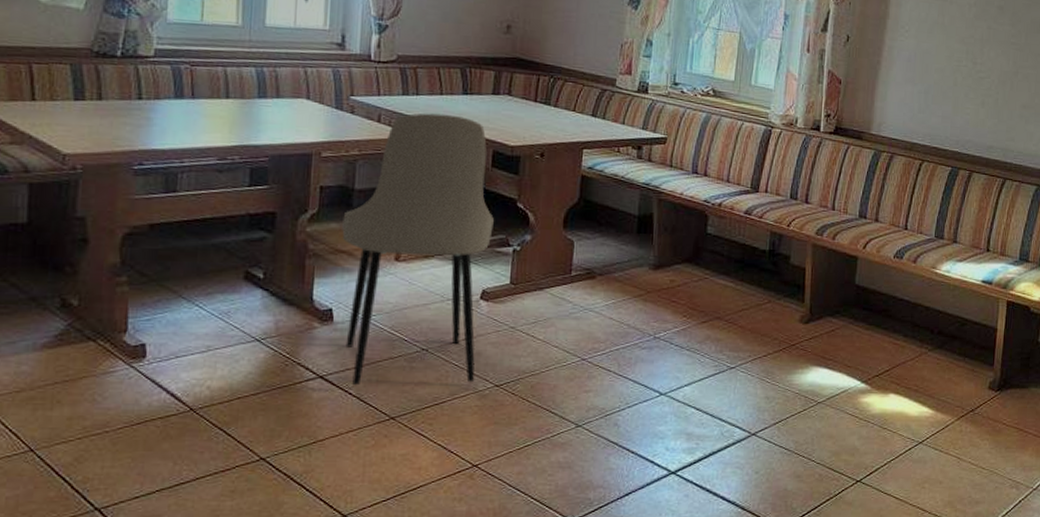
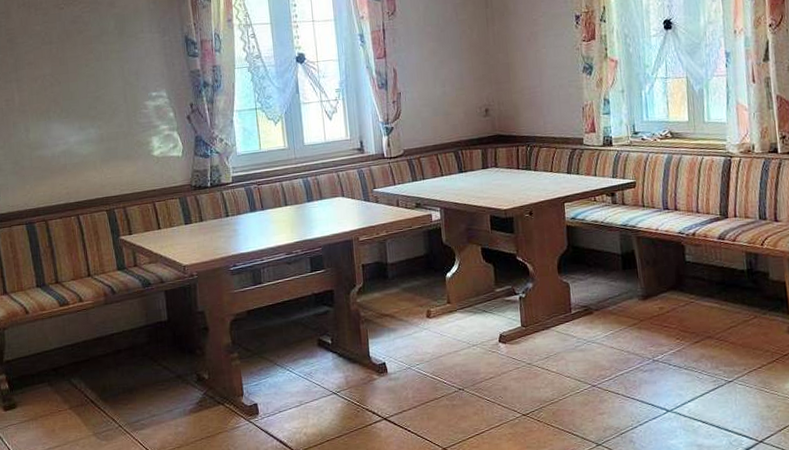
dining chair: present [342,113,494,386] -> none [382,191,505,424]

